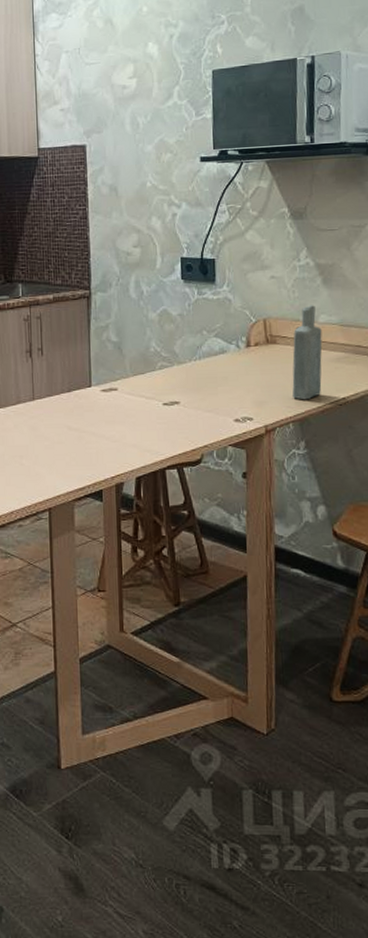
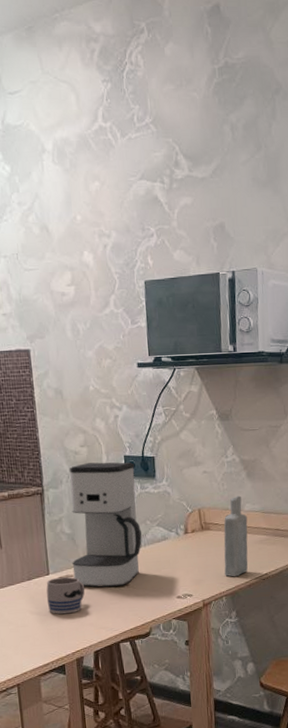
mug: none [86,390,130,432] -> present [46,576,85,614]
coffee maker: none [117,264,197,405] -> present [70,462,142,588]

